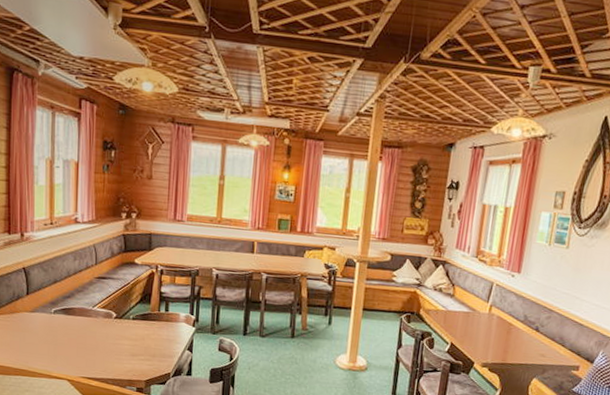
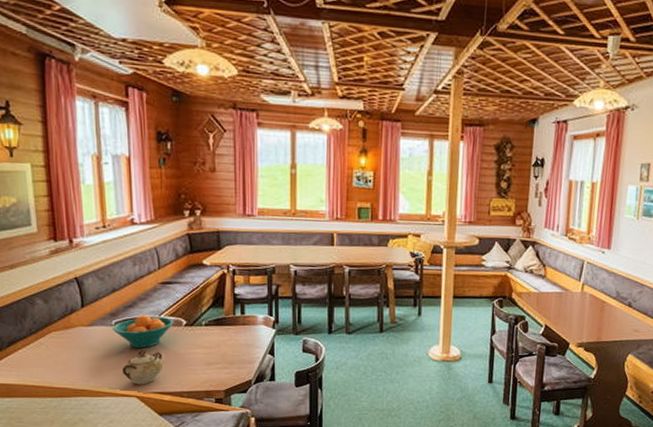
fruit bowl: none [51,305,106,336] -> present [112,315,174,349]
sugar bowl: none [57,337,93,370] -> present [122,350,164,385]

